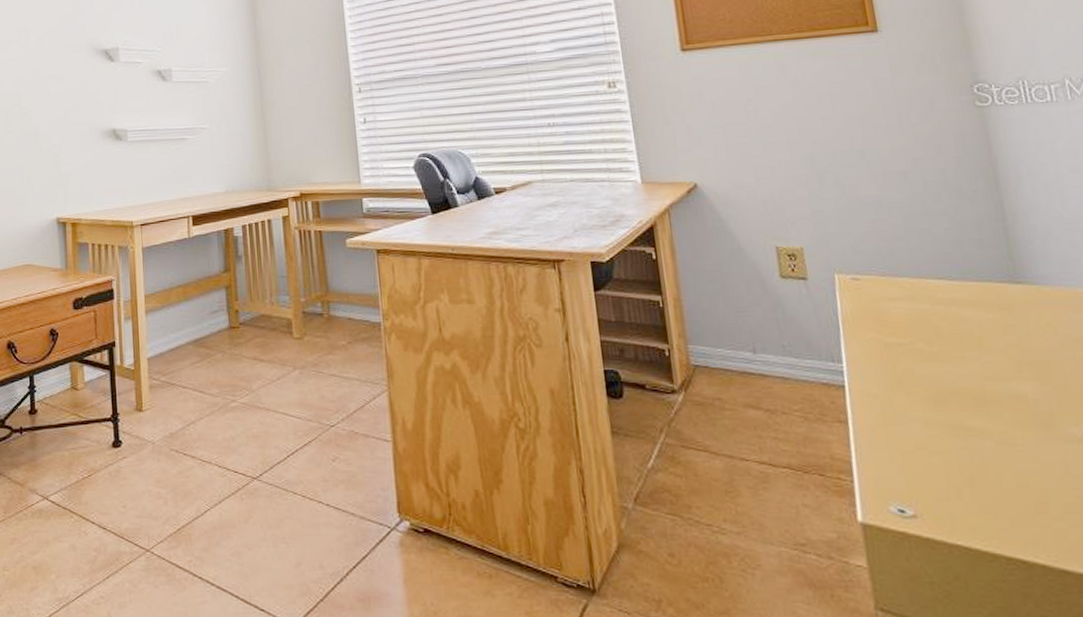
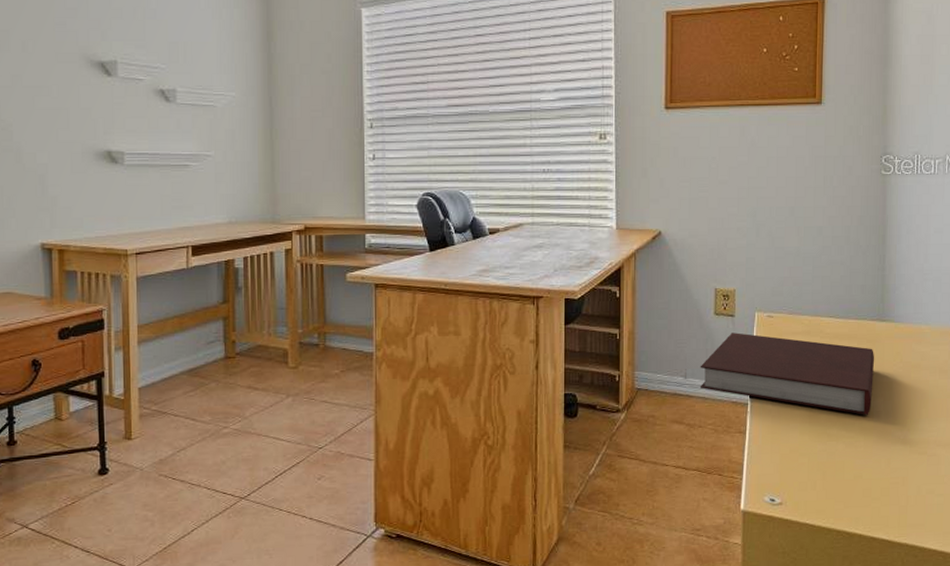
notebook: none [771,299,1024,403] -> present [699,332,875,415]

